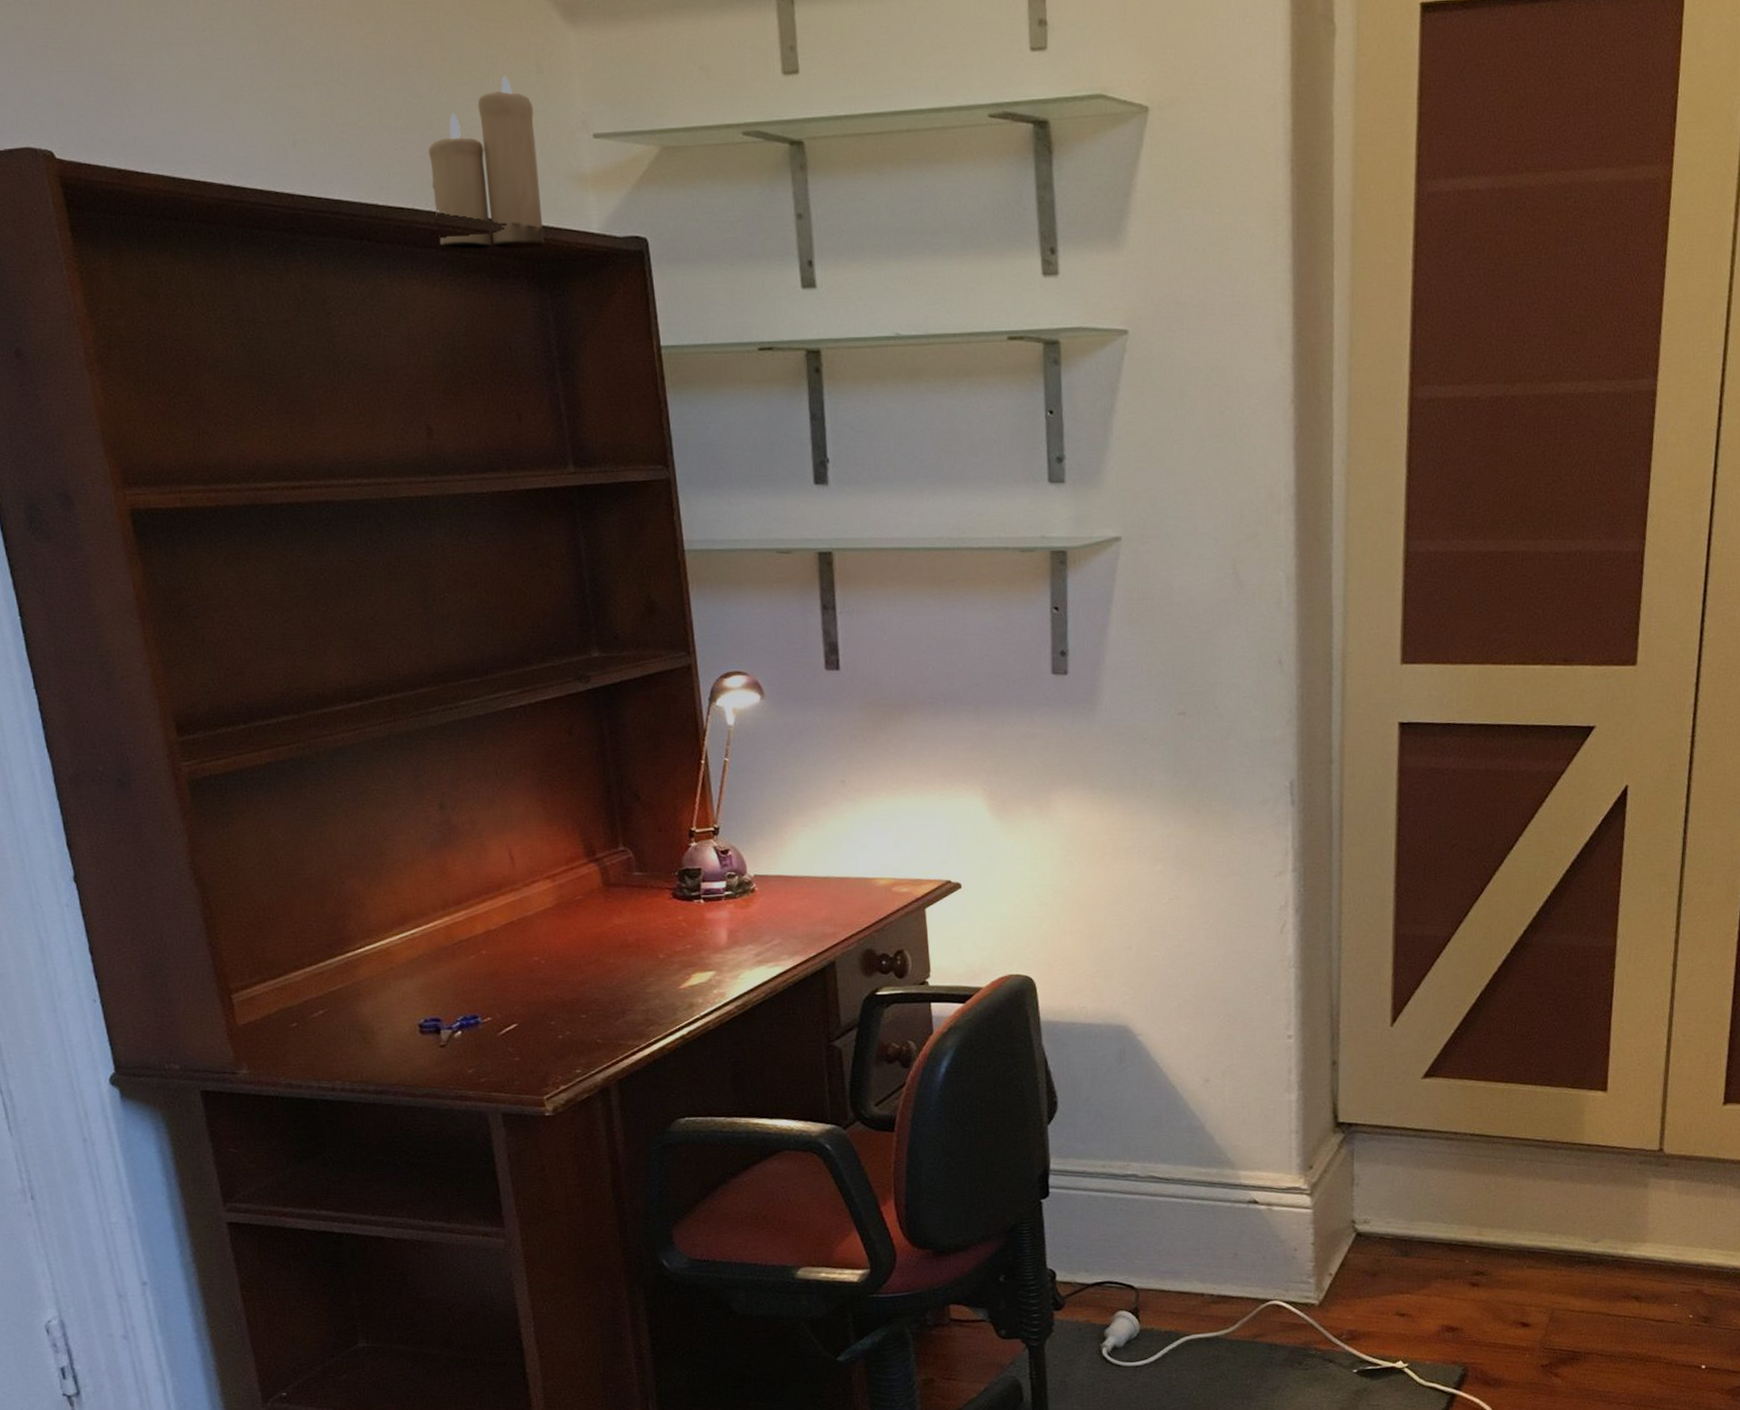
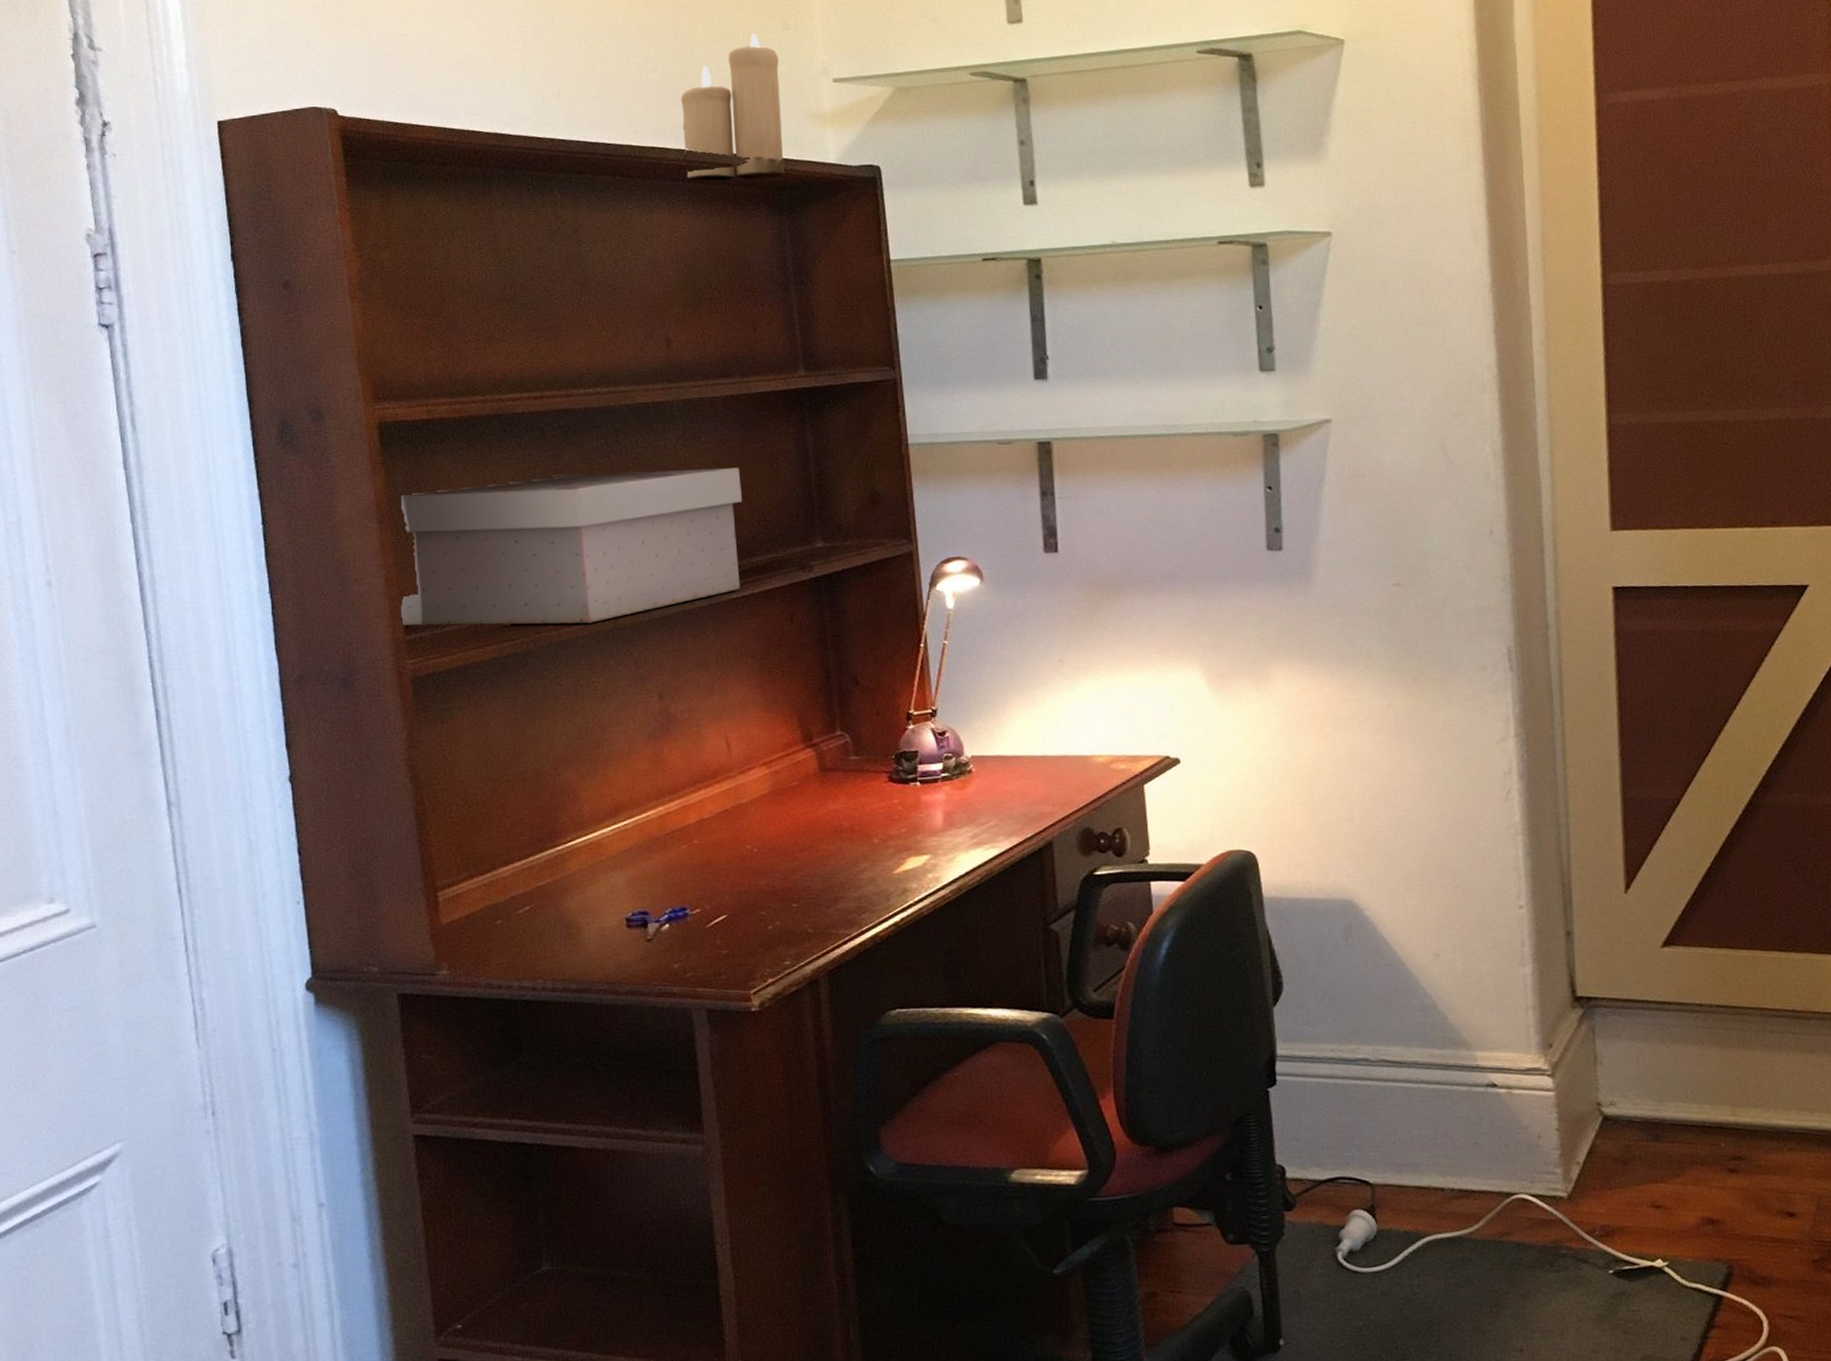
decorative box: none [161,569,517,730] -> present [400,467,742,626]

